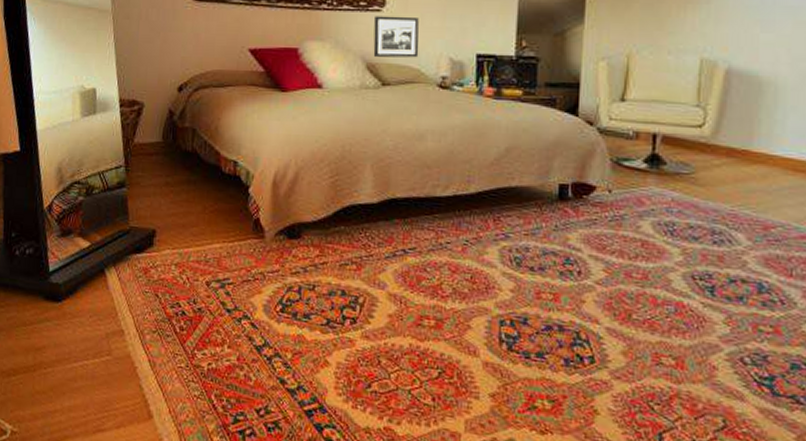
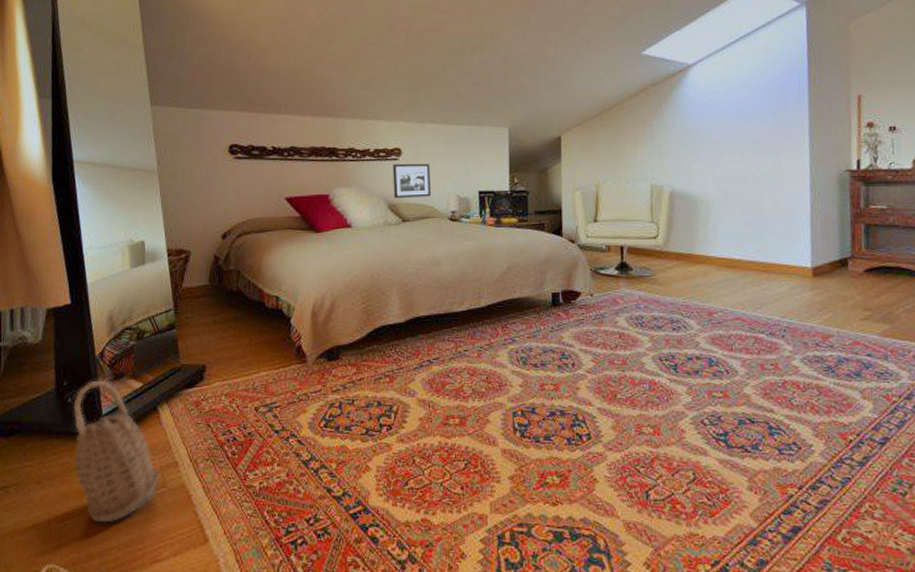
basket: none [20,234,104,385] -> present [73,380,159,523]

